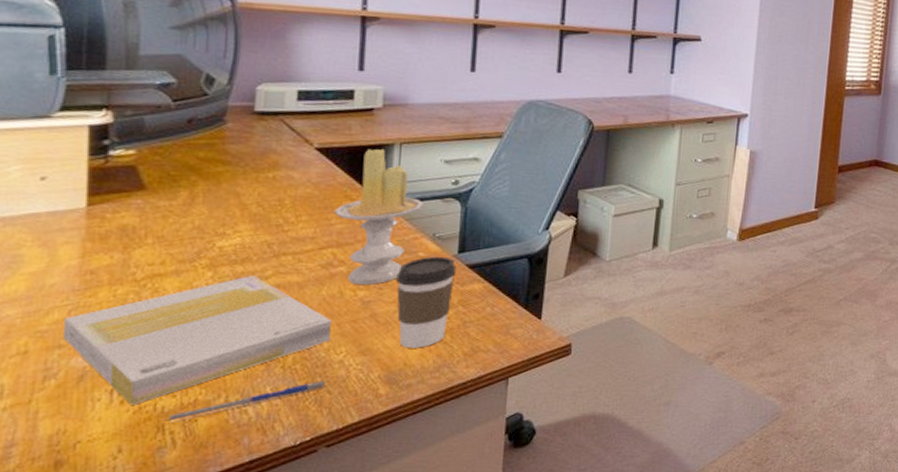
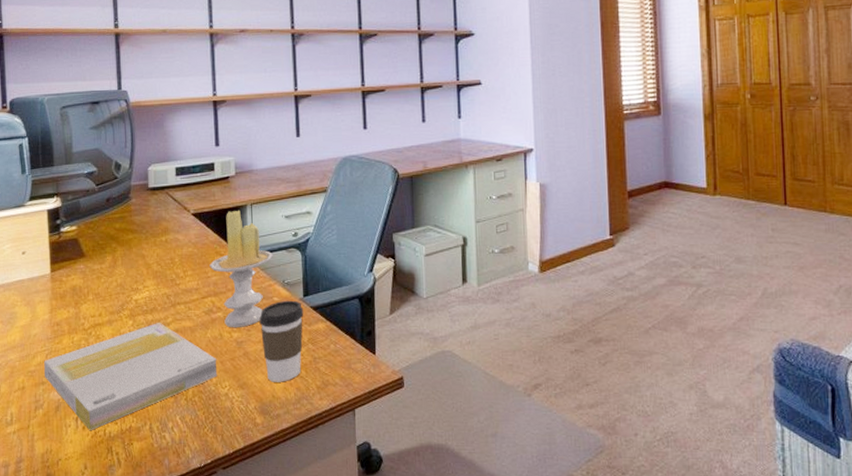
pen: present [164,380,325,423] -> none [111,411,217,445]

